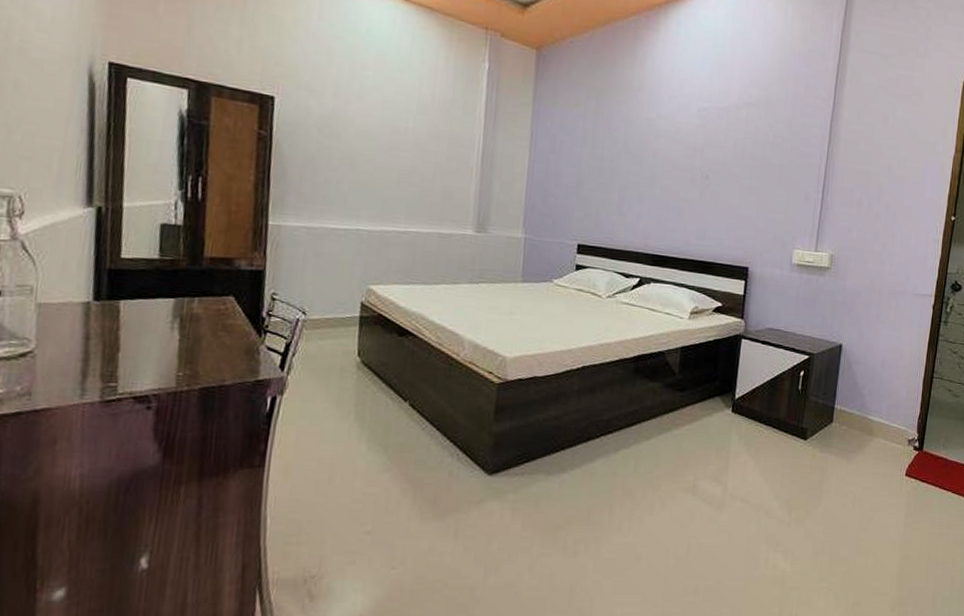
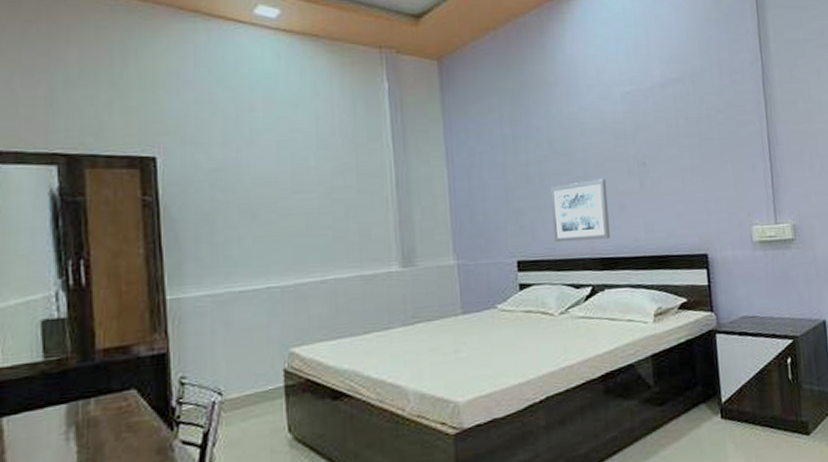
wall art: none [614,183,670,238] -> present [549,179,610,242]

